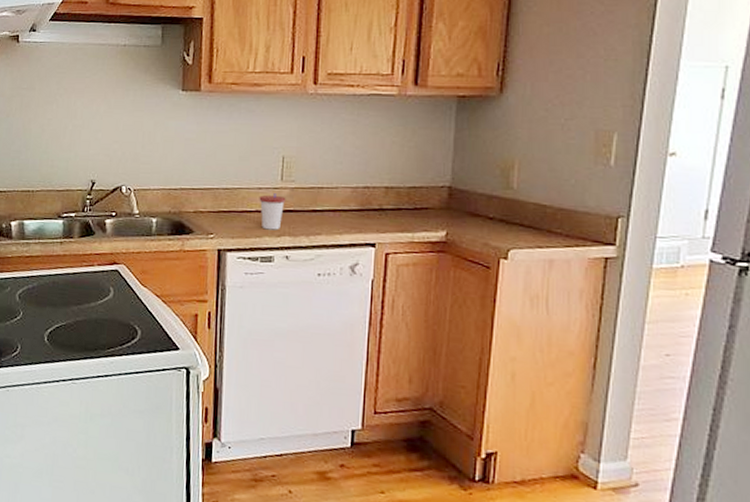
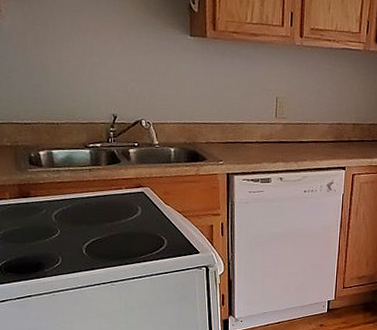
cup: present [259,193,286,230] -> none [258,128,280,158]

